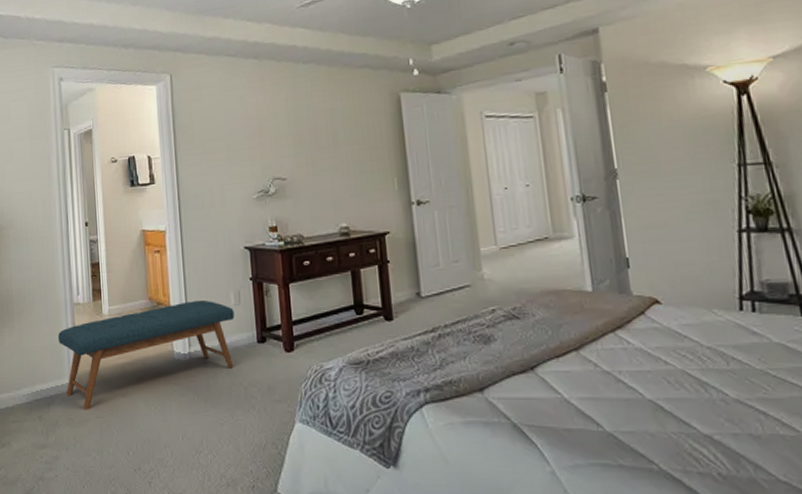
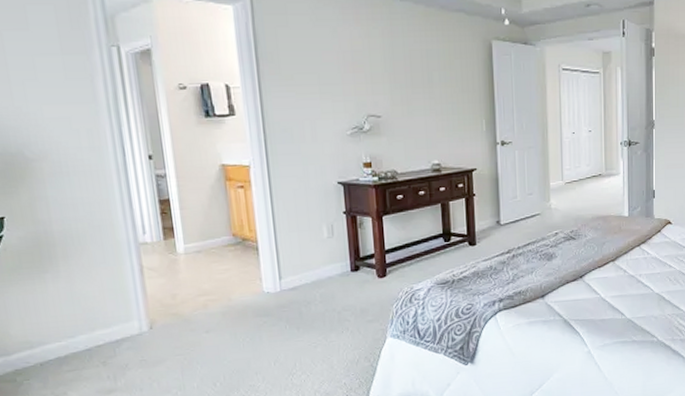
bench: present [58,300,235,410] -> none [121,234,328,350]

